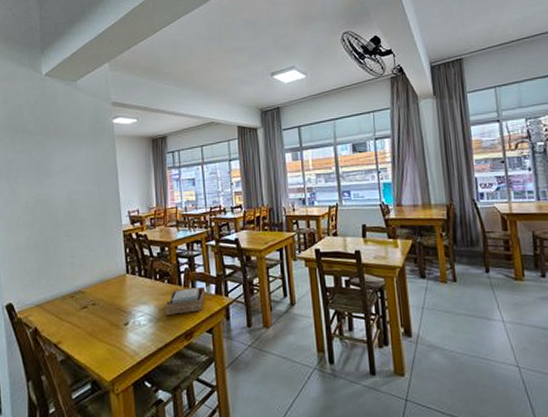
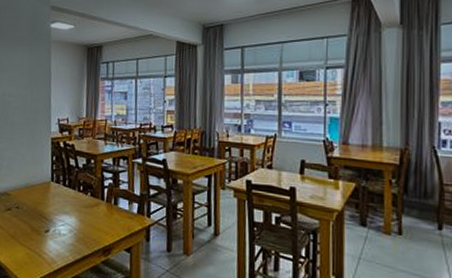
napkin holder: present [165,286,206,315] -> none [86,203,128,229]

